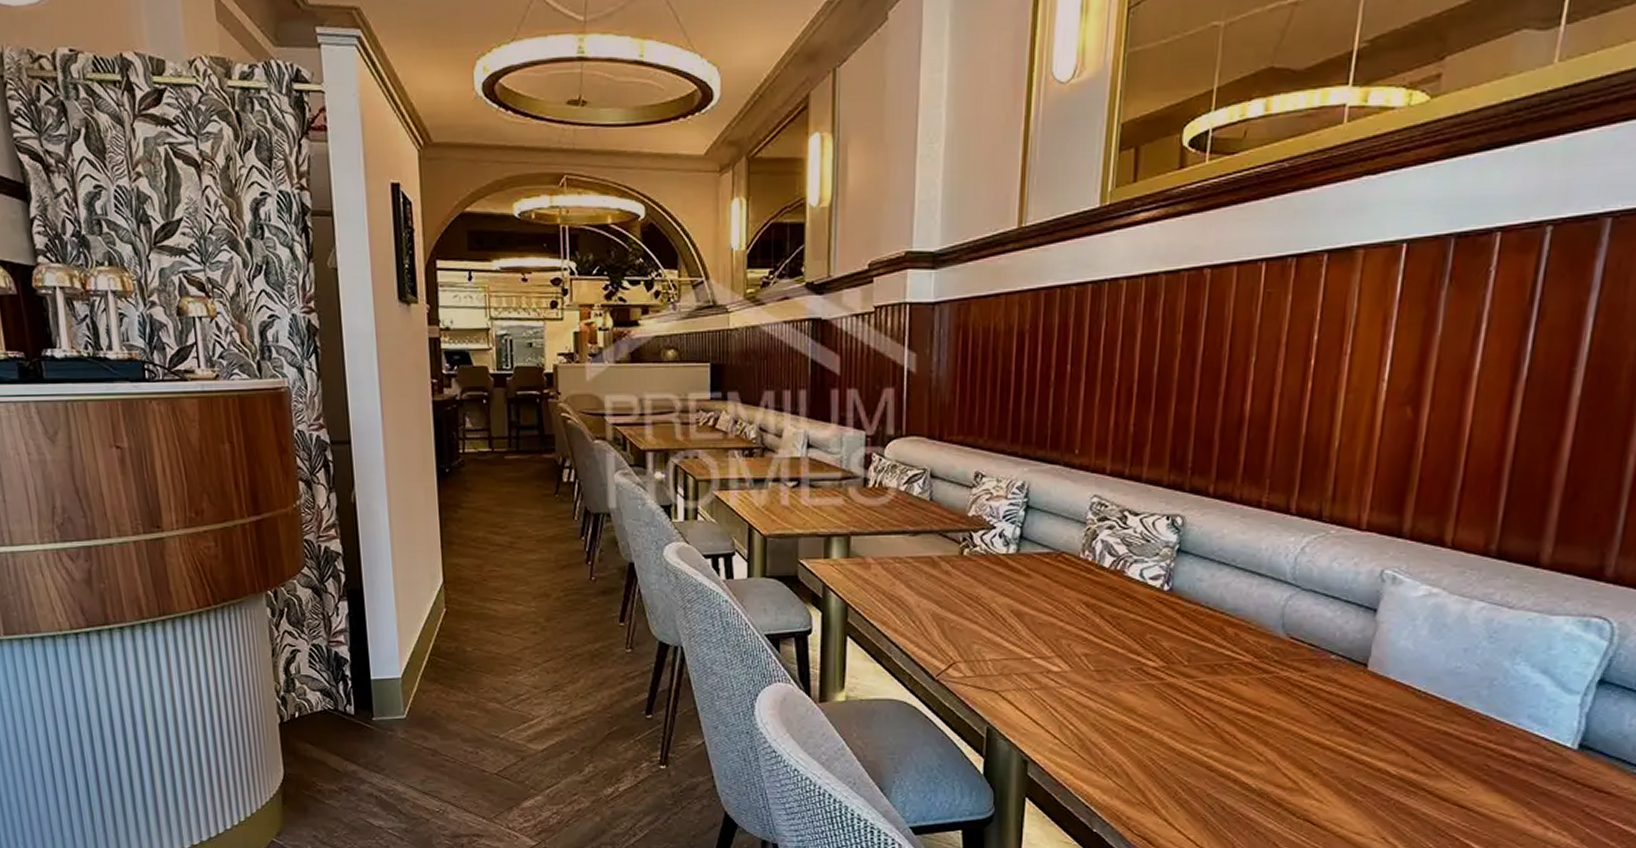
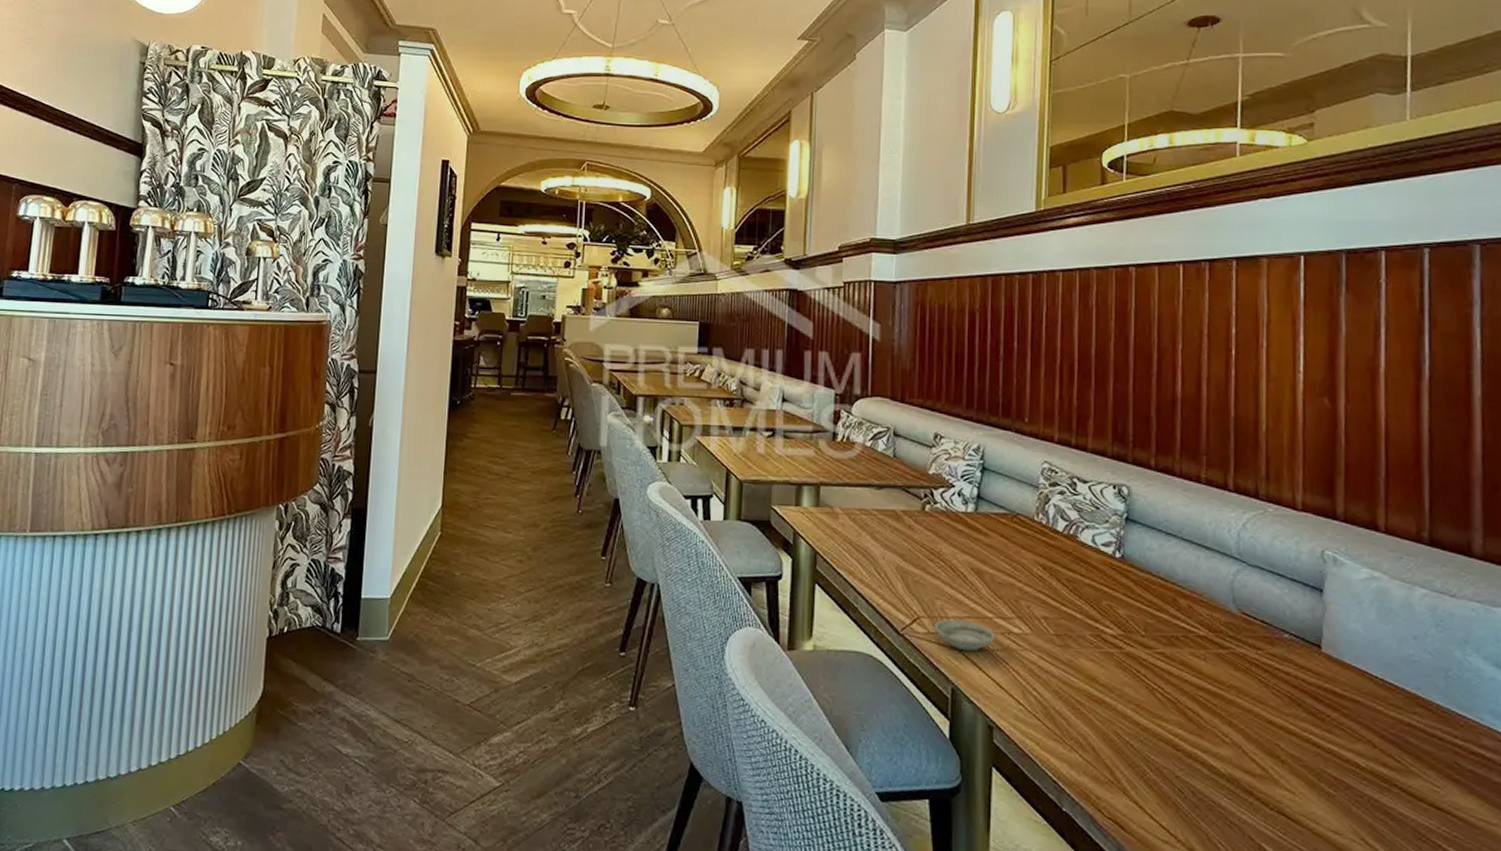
saucer: none [969,663,1034,692] -> present [933,619,996,652]

